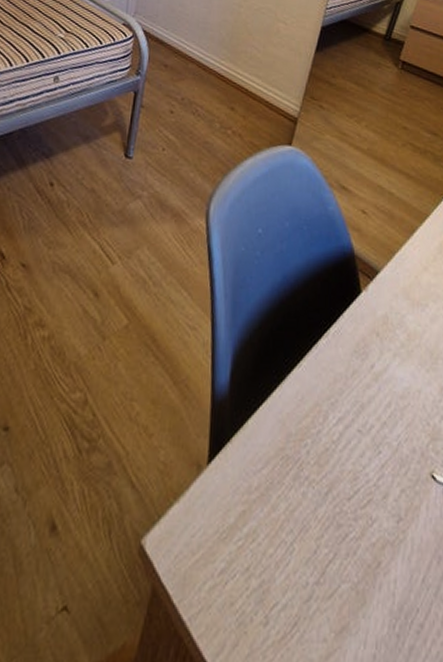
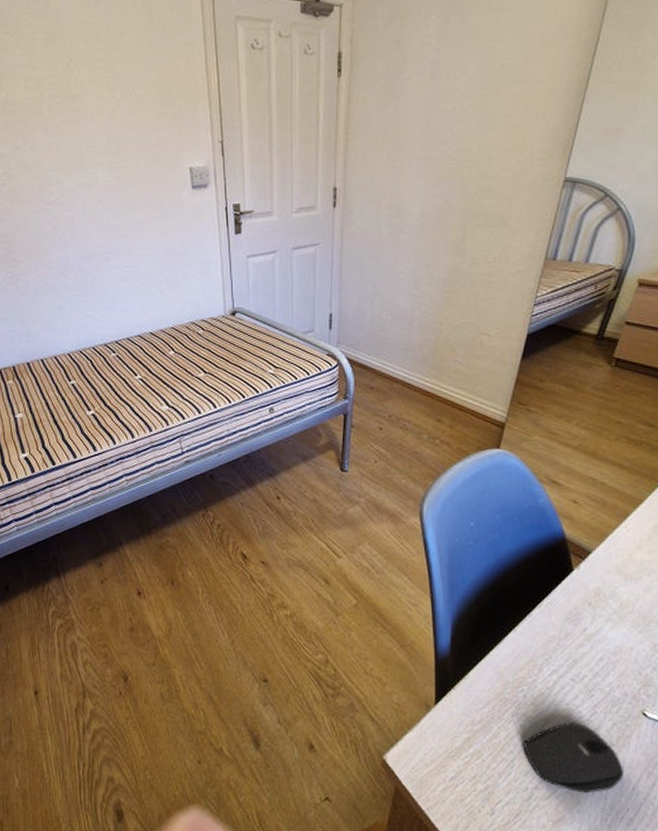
mouse: none [305,488,413,589] -> present [523,722,624,793]

